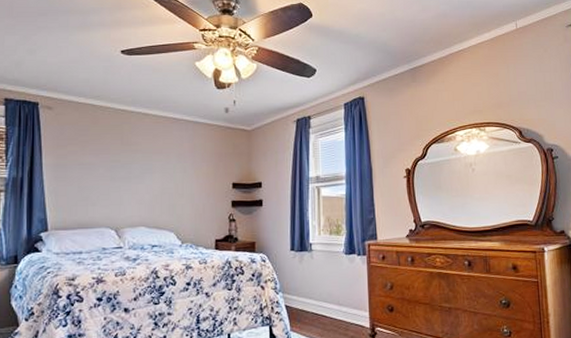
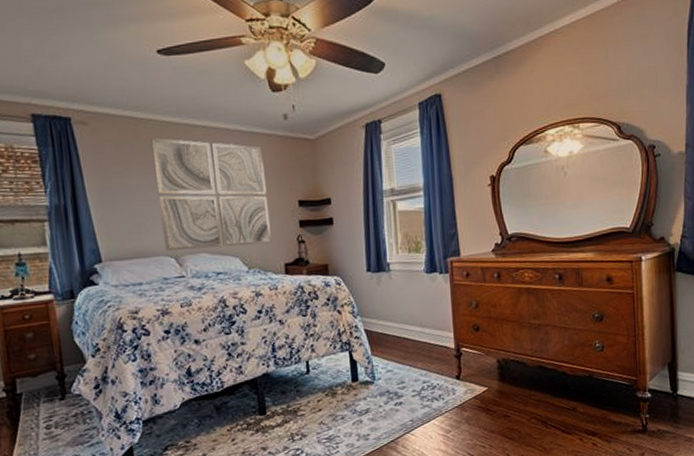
wall art: none [106,123,205,224] -> present [151,138,272,252]

